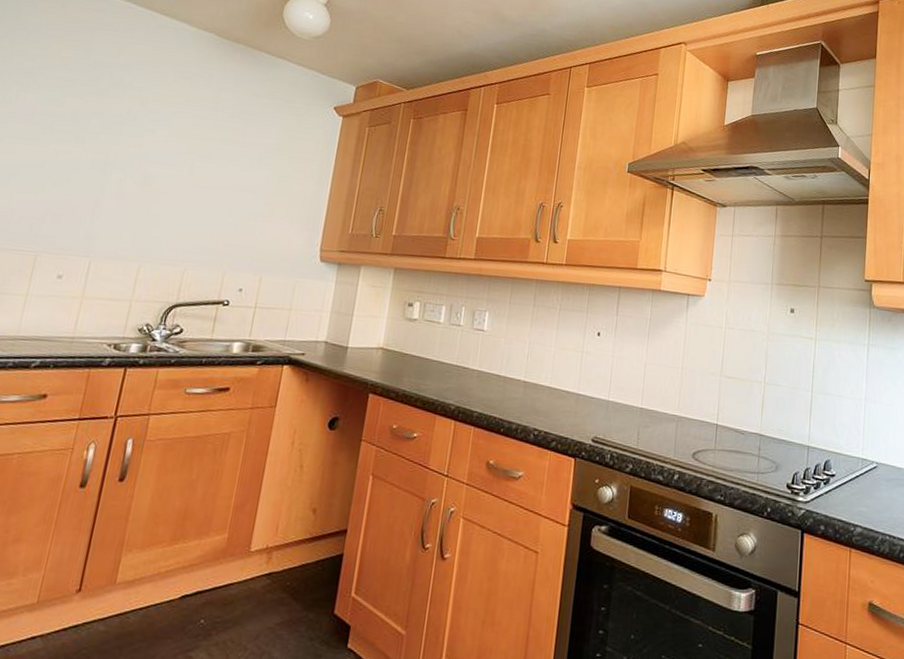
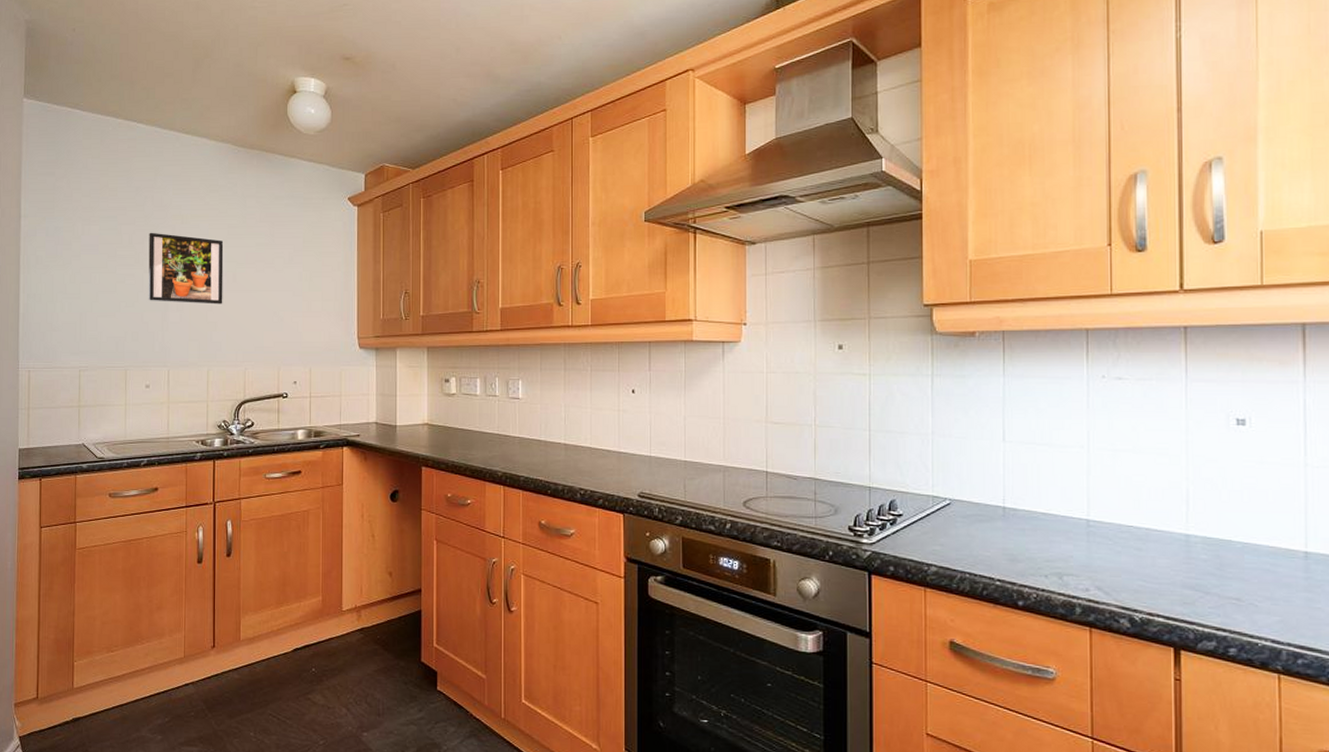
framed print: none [82,109,186,197] -> present [148,232,224,304]

